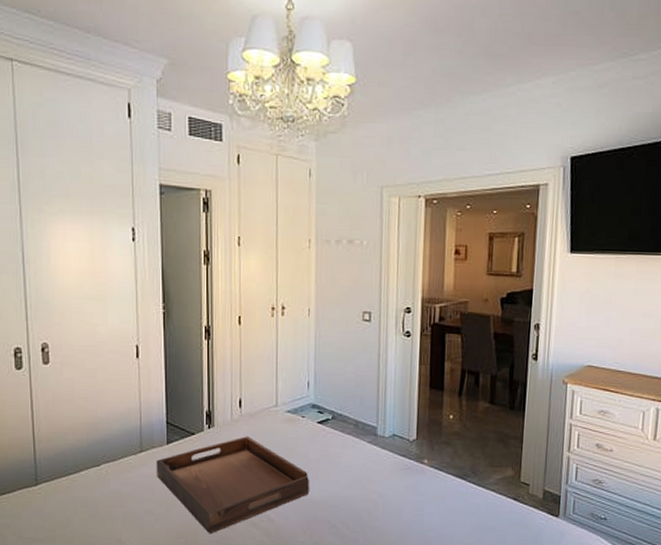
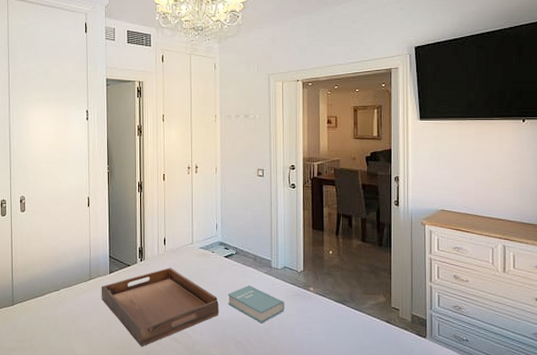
book: none [321,457,391,503] -> present [228,285,284,324]

